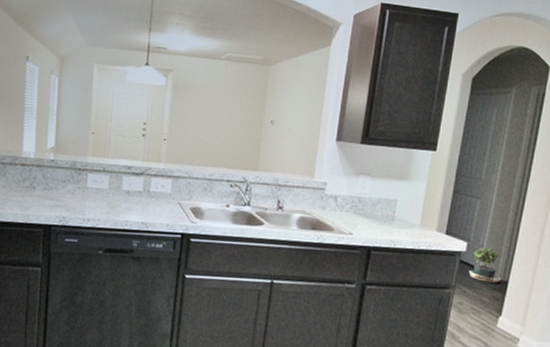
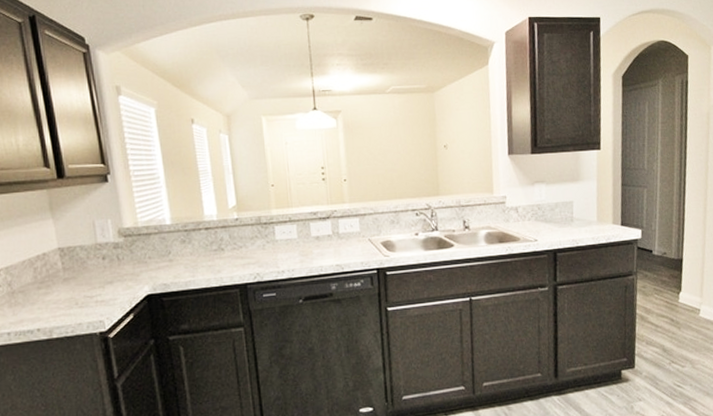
potted plant: present [468,248,501,283] -> none [646,231,676,263]

